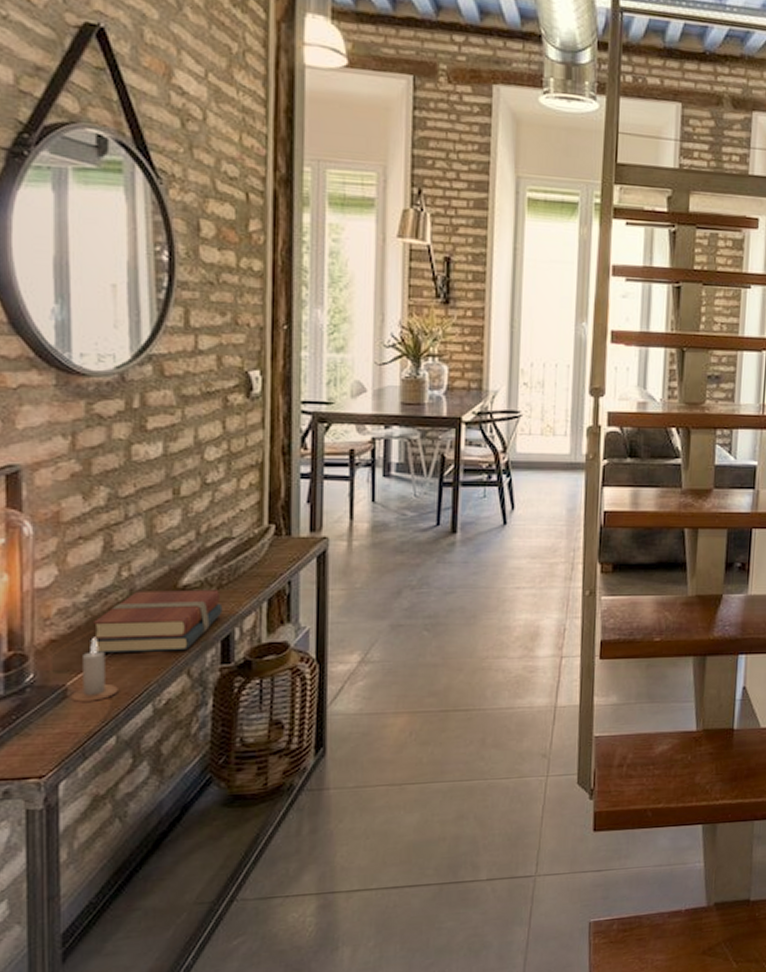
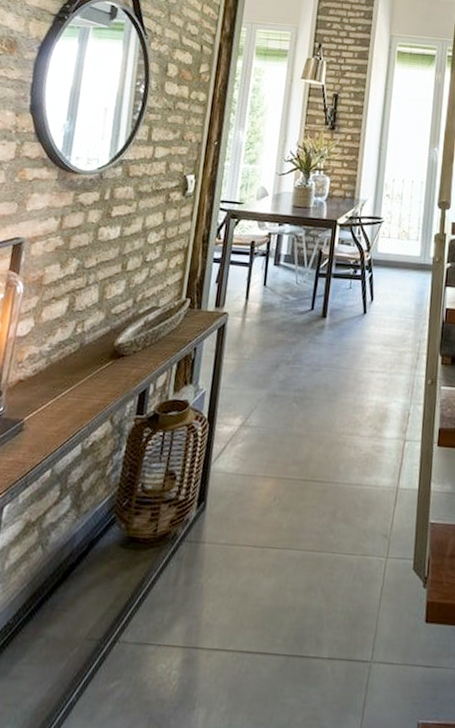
candle: present [69,637,118,702] -> none [24,381,60,437]
books: present [88,590,223,654] -> none [44,345,144,400]

